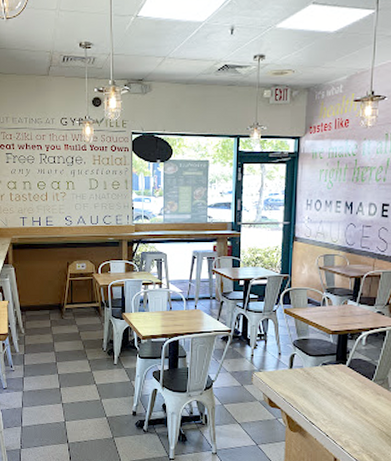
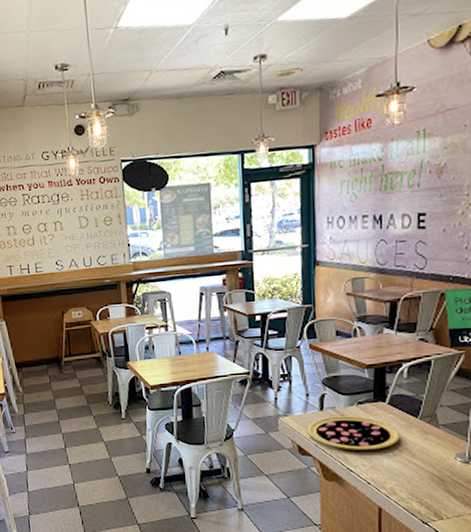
pizza: none [278,374,357,406] -> present [308,416,401,450]

